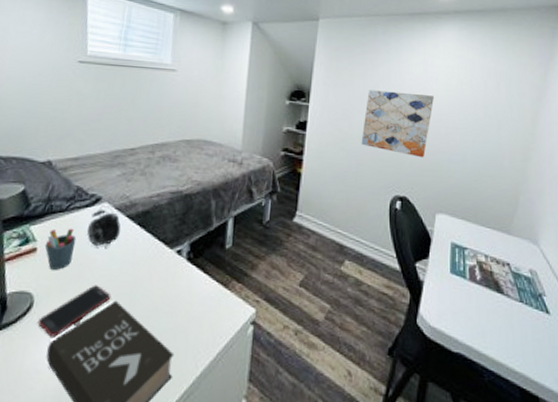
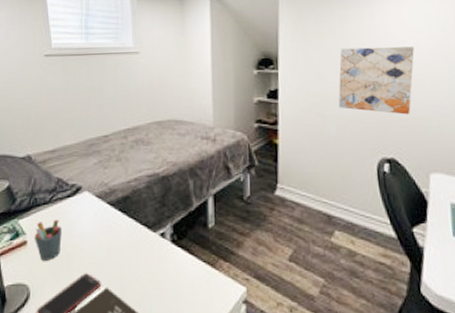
alarm clock: present [87,206,121,249] -> none [72,195,104,237]

